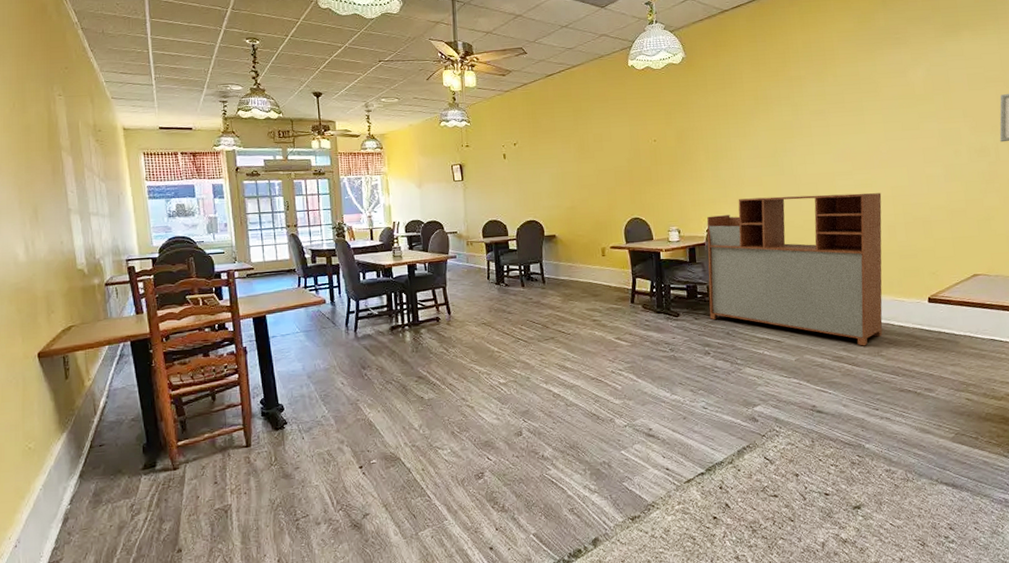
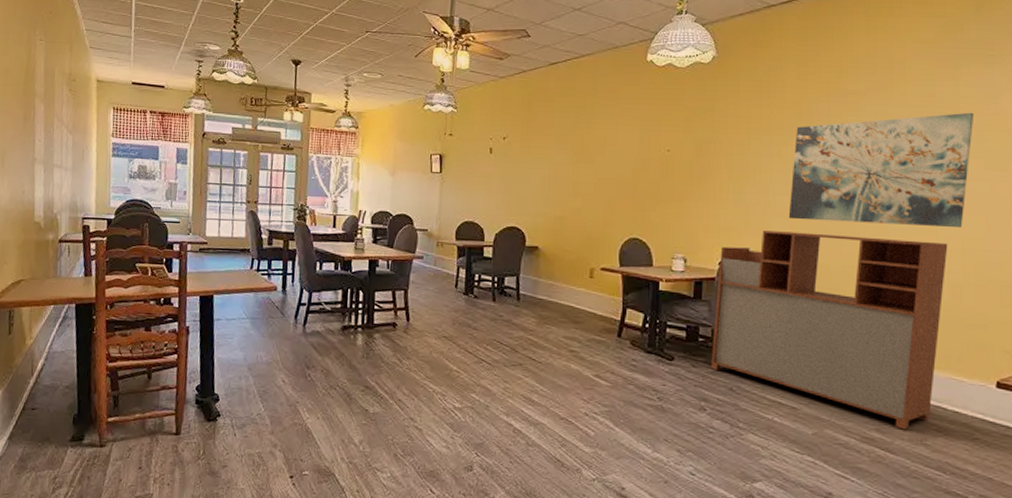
wall art: none [755,85,891,187] -> present [788,112,975,228]

